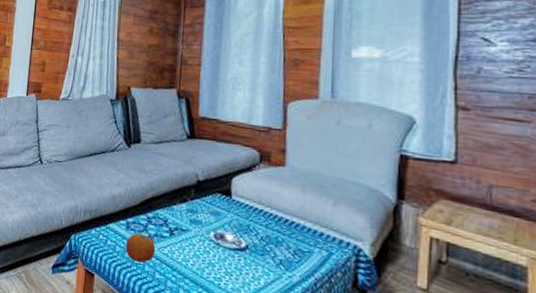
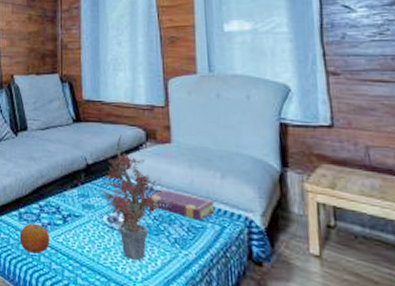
potted plant: none [209,154,281,278] -> present [100,135,172,260]
book: none [256,211,324,246] -> present [147,189,215,221]

